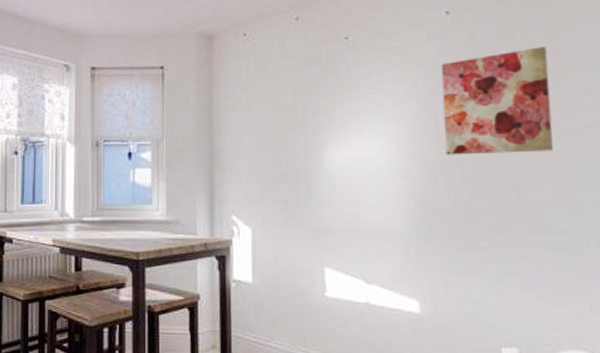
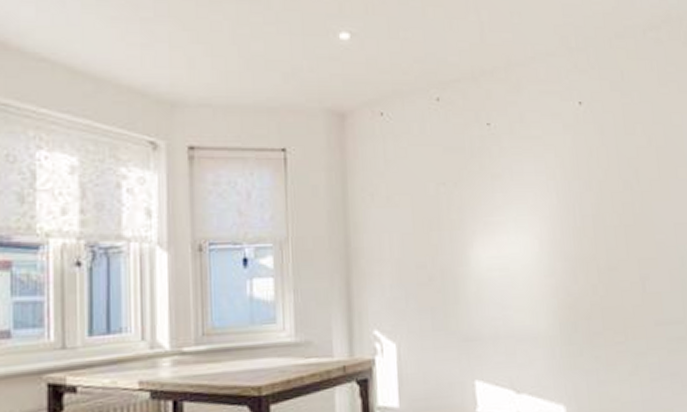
wall art: present [440,47,553,155] -> none [576,142,670,251]

